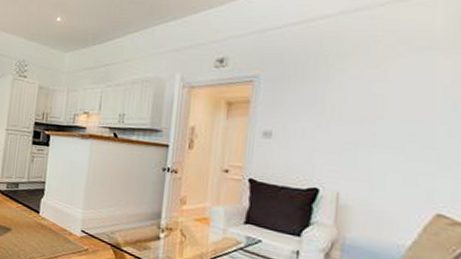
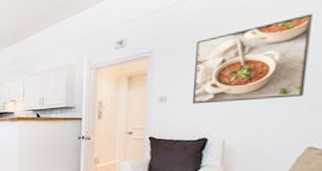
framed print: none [301,57,441,152] -> present [192,13,314,104]

